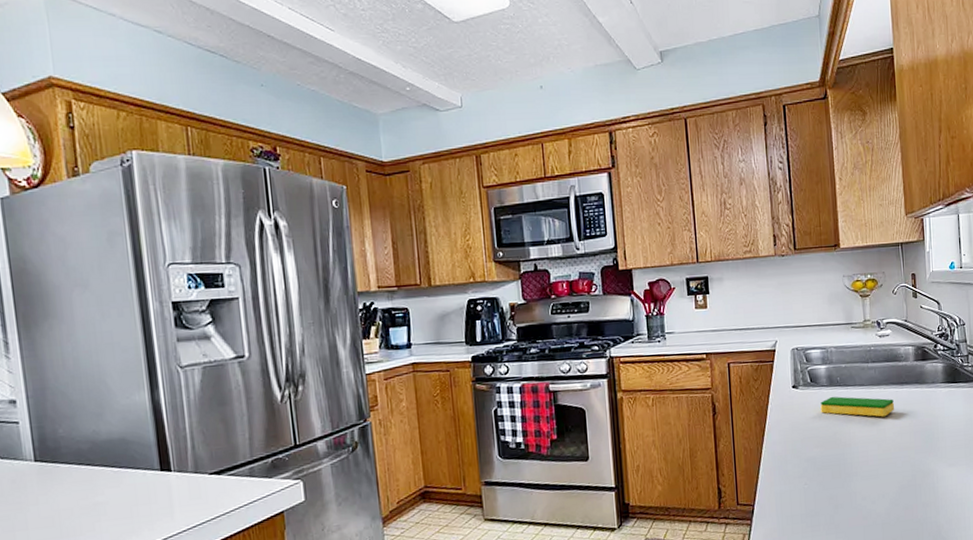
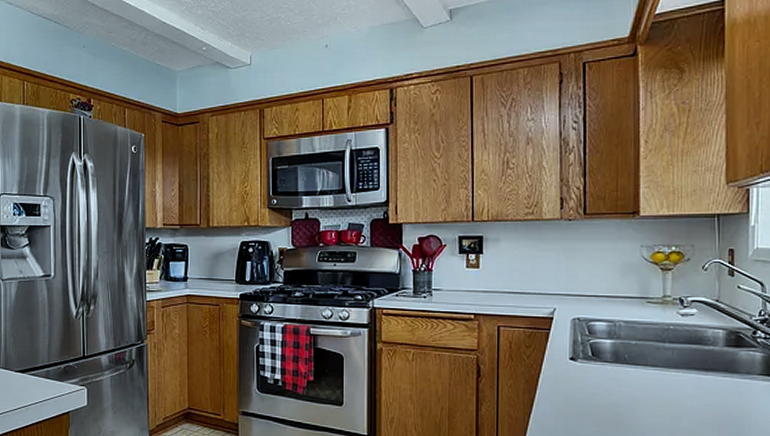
dish sponge: present [820,396,894,417] -> none [602,374,694,404]

